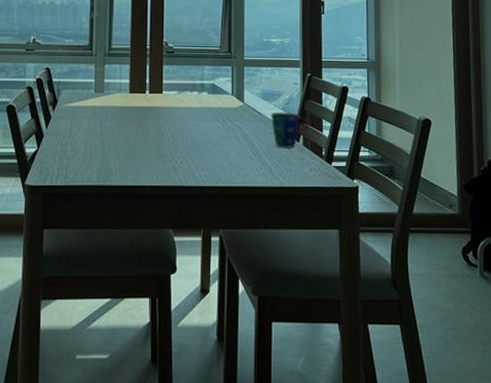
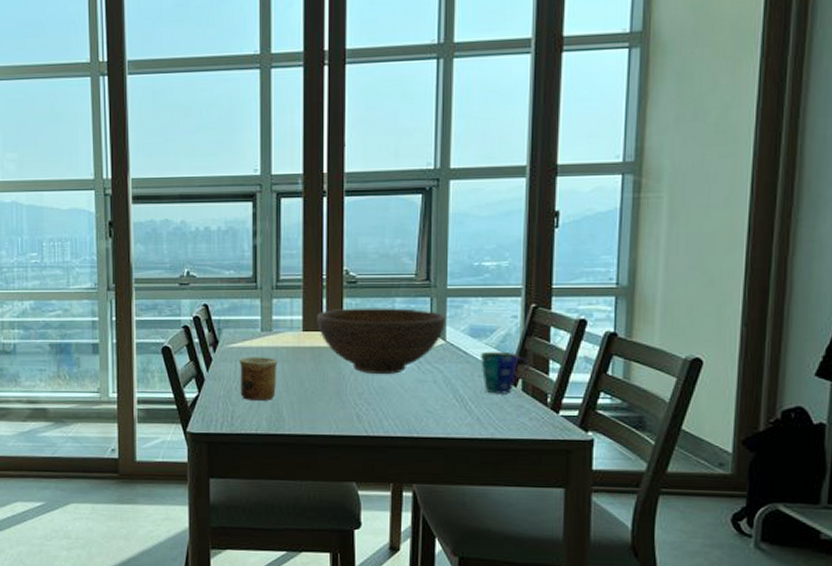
cup: none [74,115,108,155] -> present [239,357,277,401]
fruit bowl: none [141,74,243,132] -> present [317,308,445,375]

